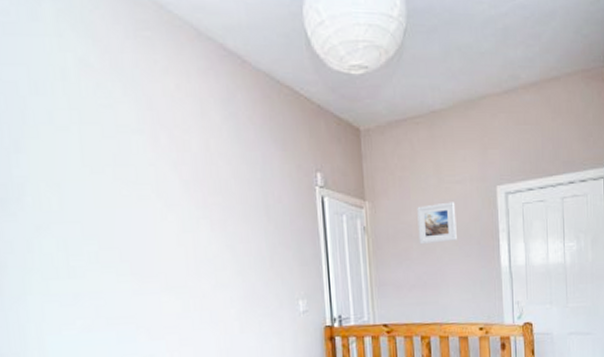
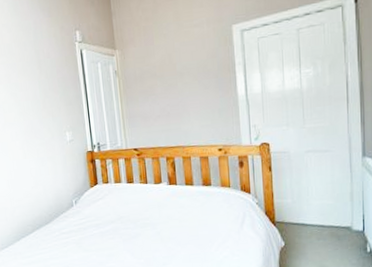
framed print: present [417,202,457,245] -> none [160,43,196,82]

